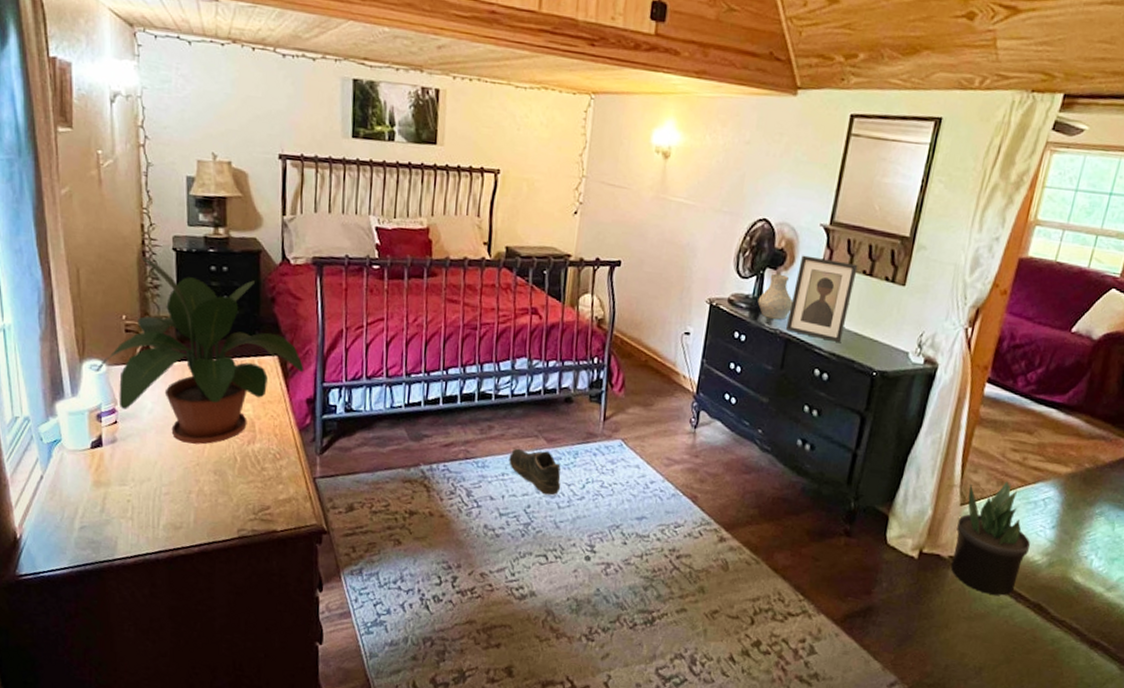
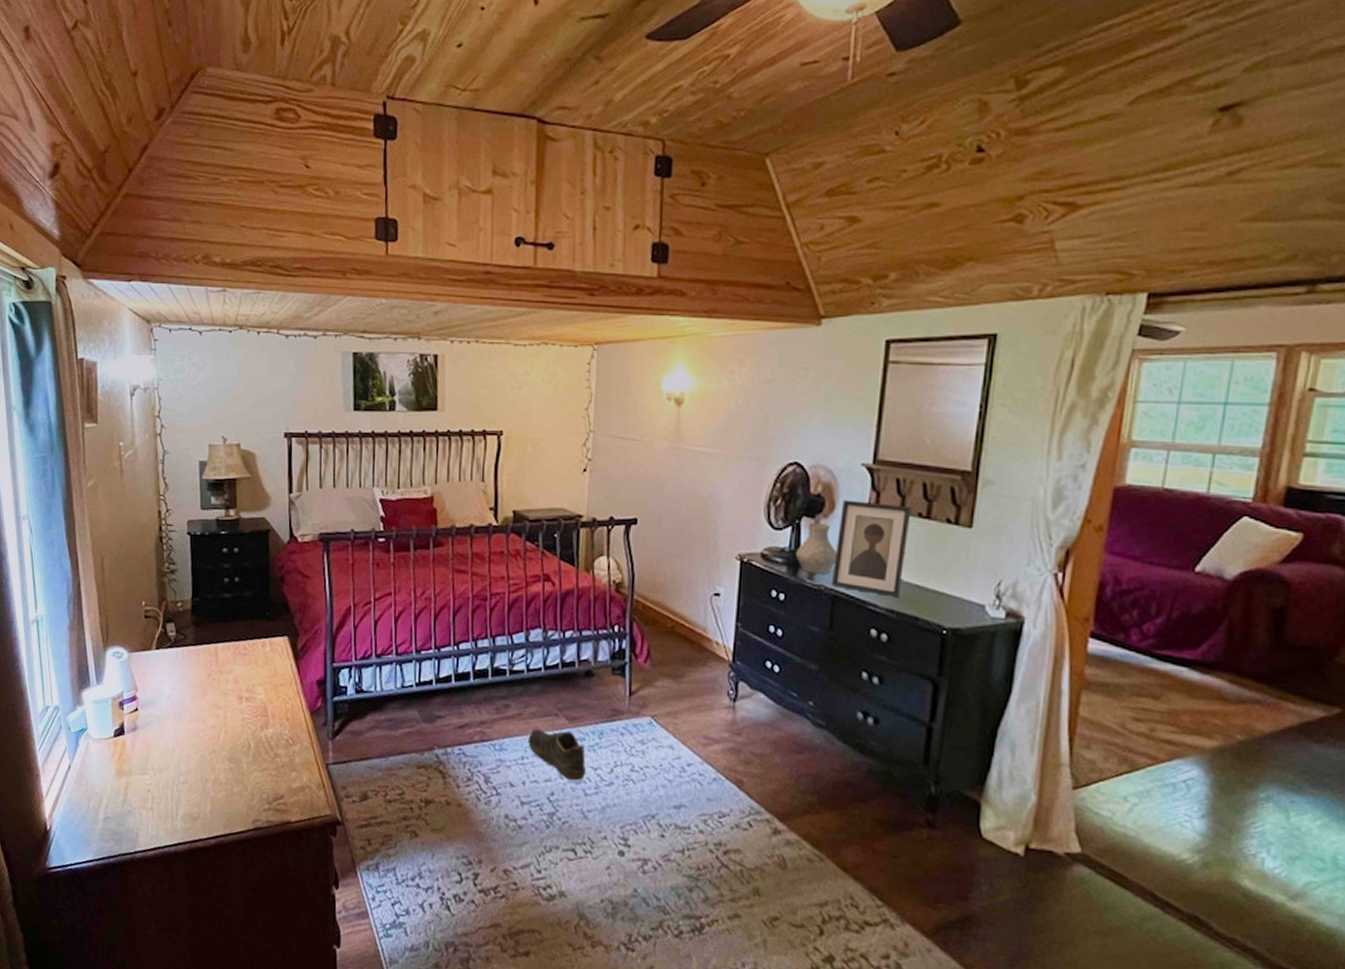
potted plant: present [96,256,304,444] -> none [118,542,314,730]
planter: present [951,481,1031,596] -> none [1069,758,1175,904]

